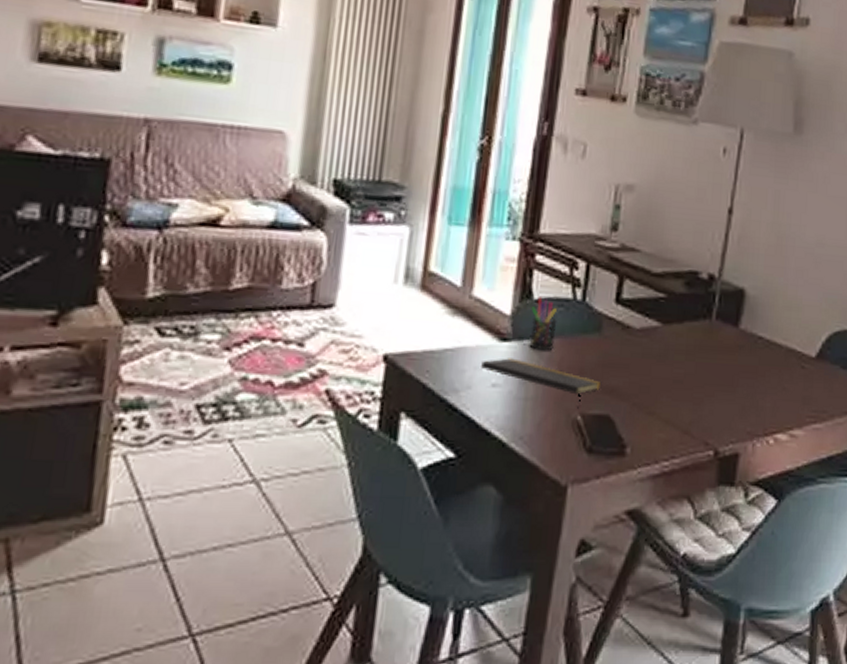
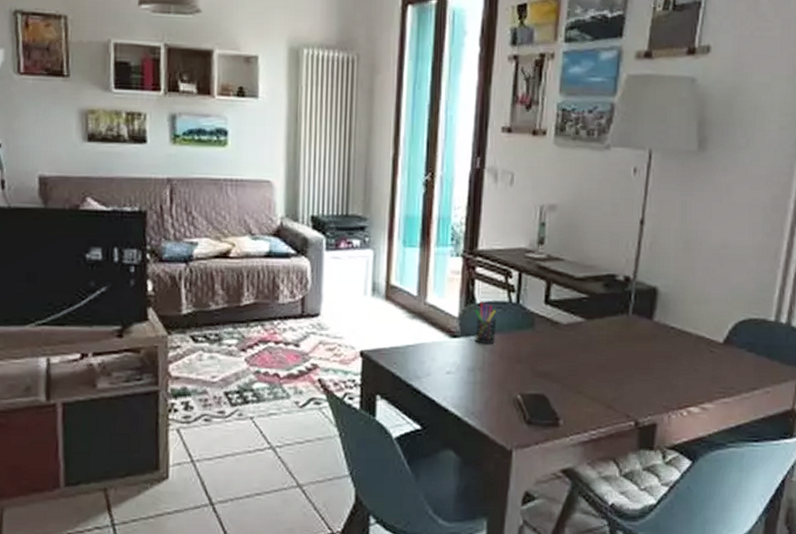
notepad: present [481,358,602,409] -> none [437,351,537,390]

